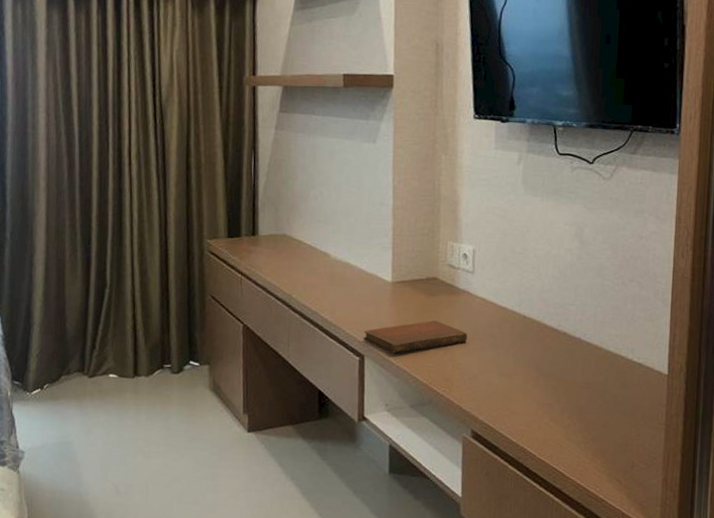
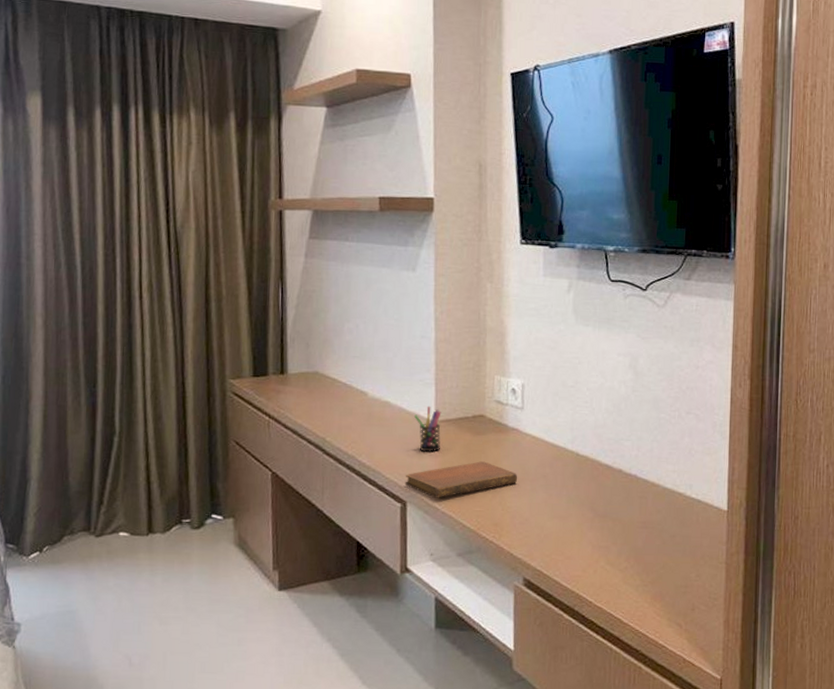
pen holder: none [373,267,398,311] -> present [414,405,442,452]

